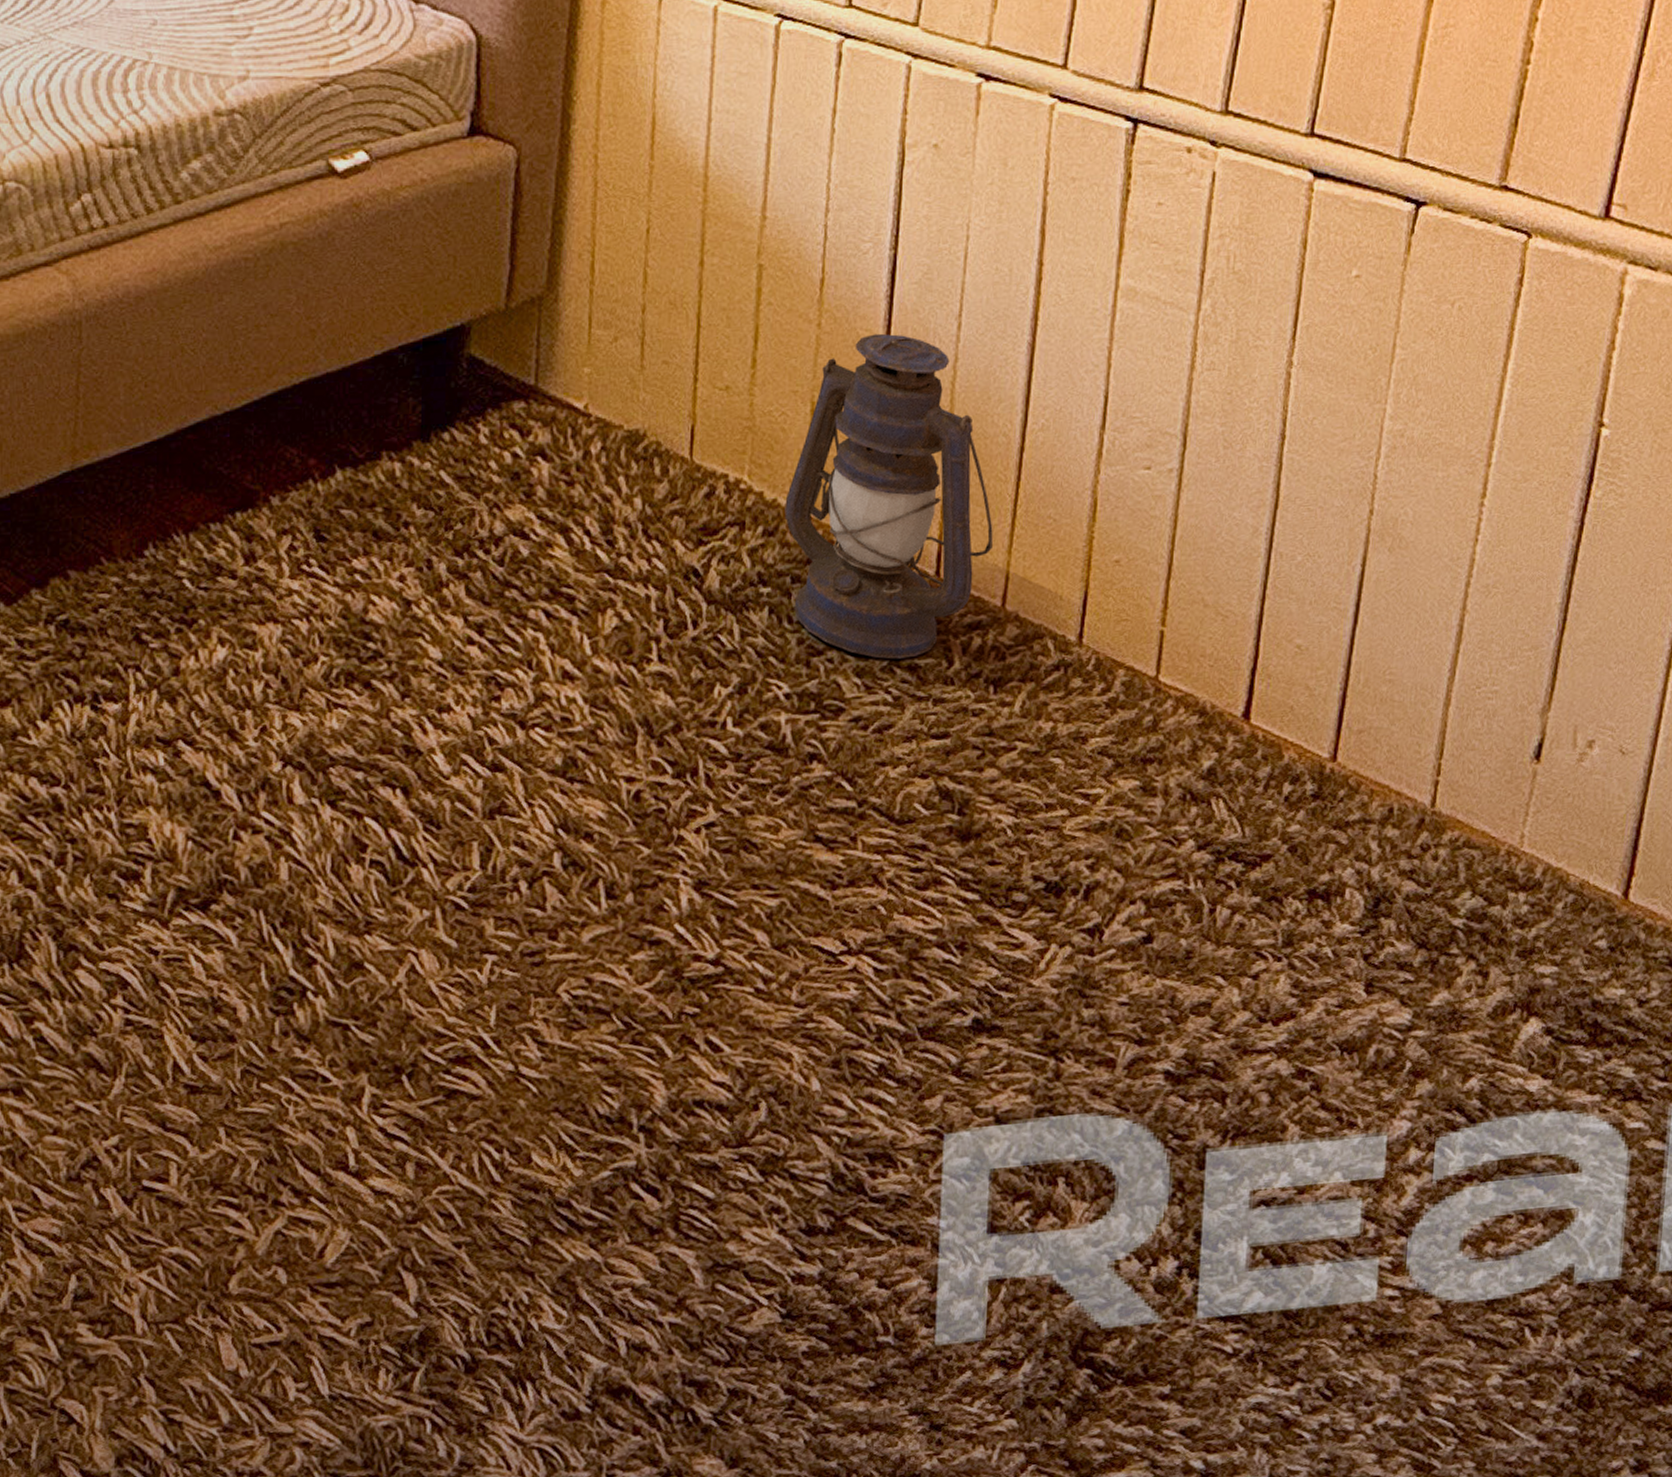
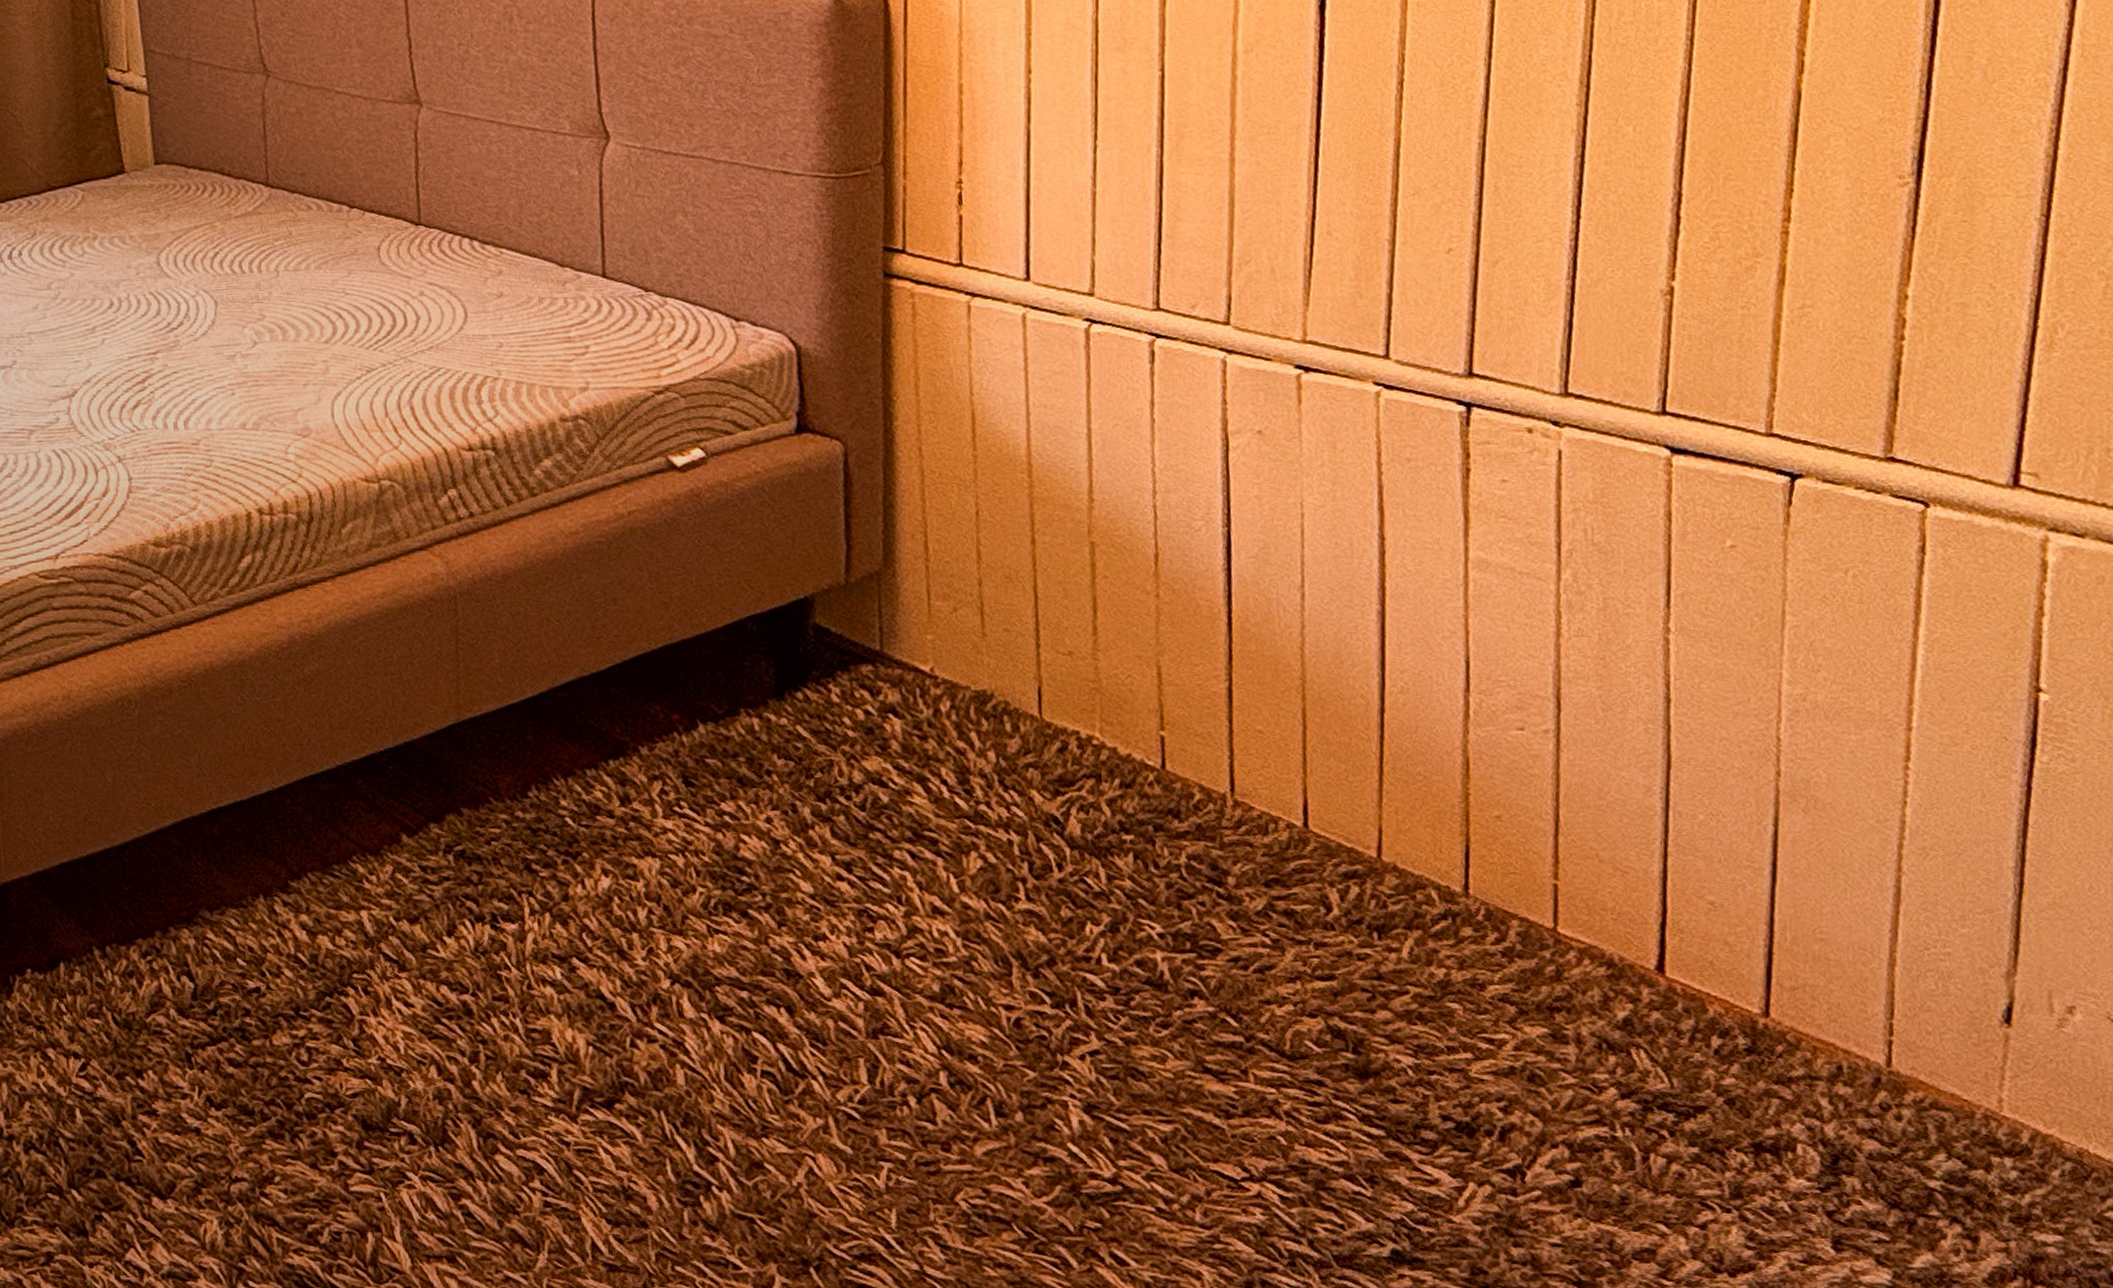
lantern: present [784,333,993,659] -> none [1139,603,1361,904]

